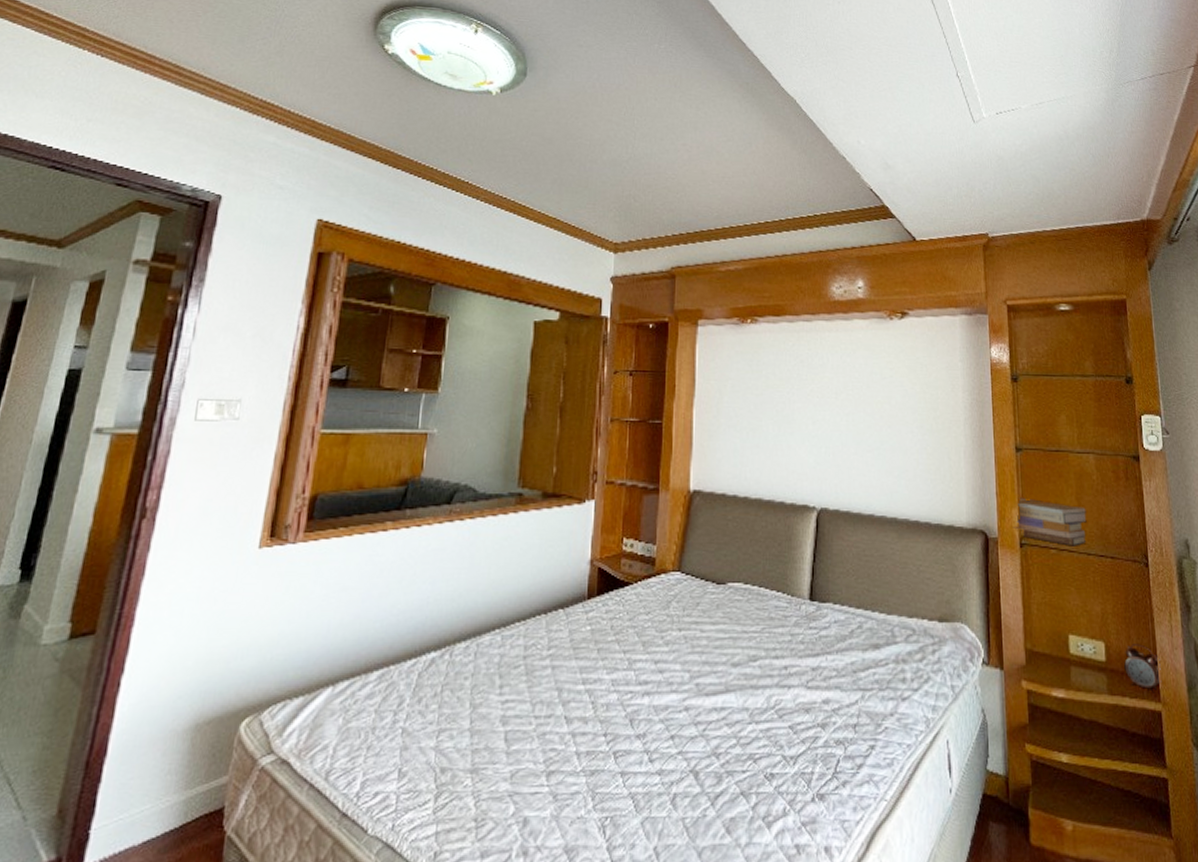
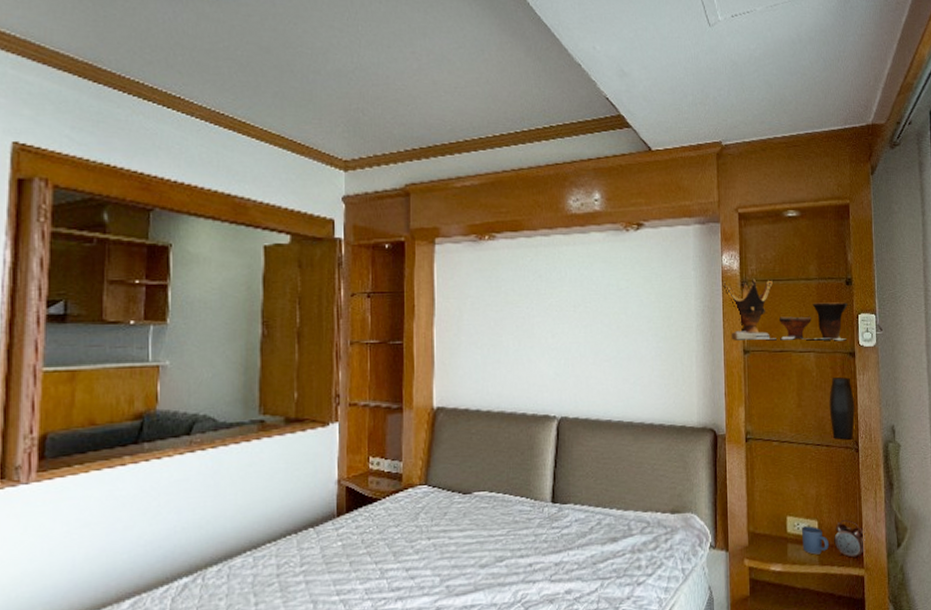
pottery: none [991,373,1129,443] -> present [722,279,848,341]
books: present [1012,498,1087,546] -> none [739,396,806,438]
mug: none [1085,648,1119,682] -> present [801,526,830,555]
vase: none [1112,481,1143,552] -> present [829,377,855,440]

